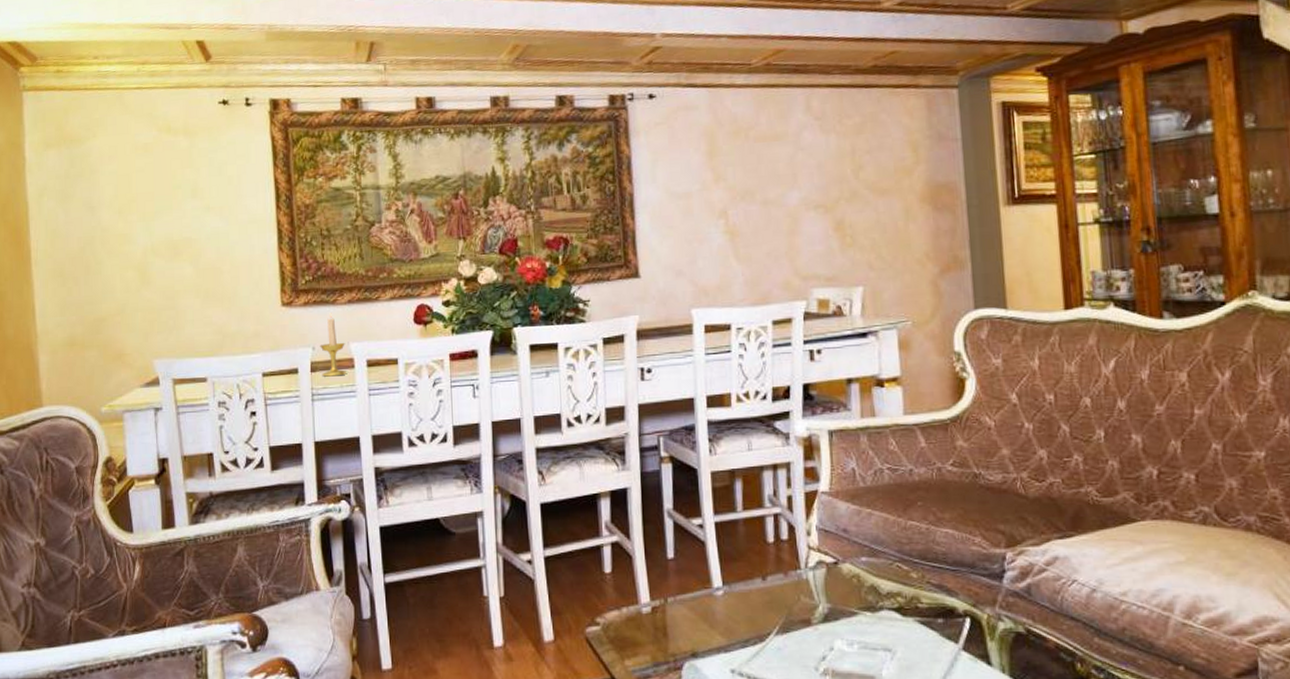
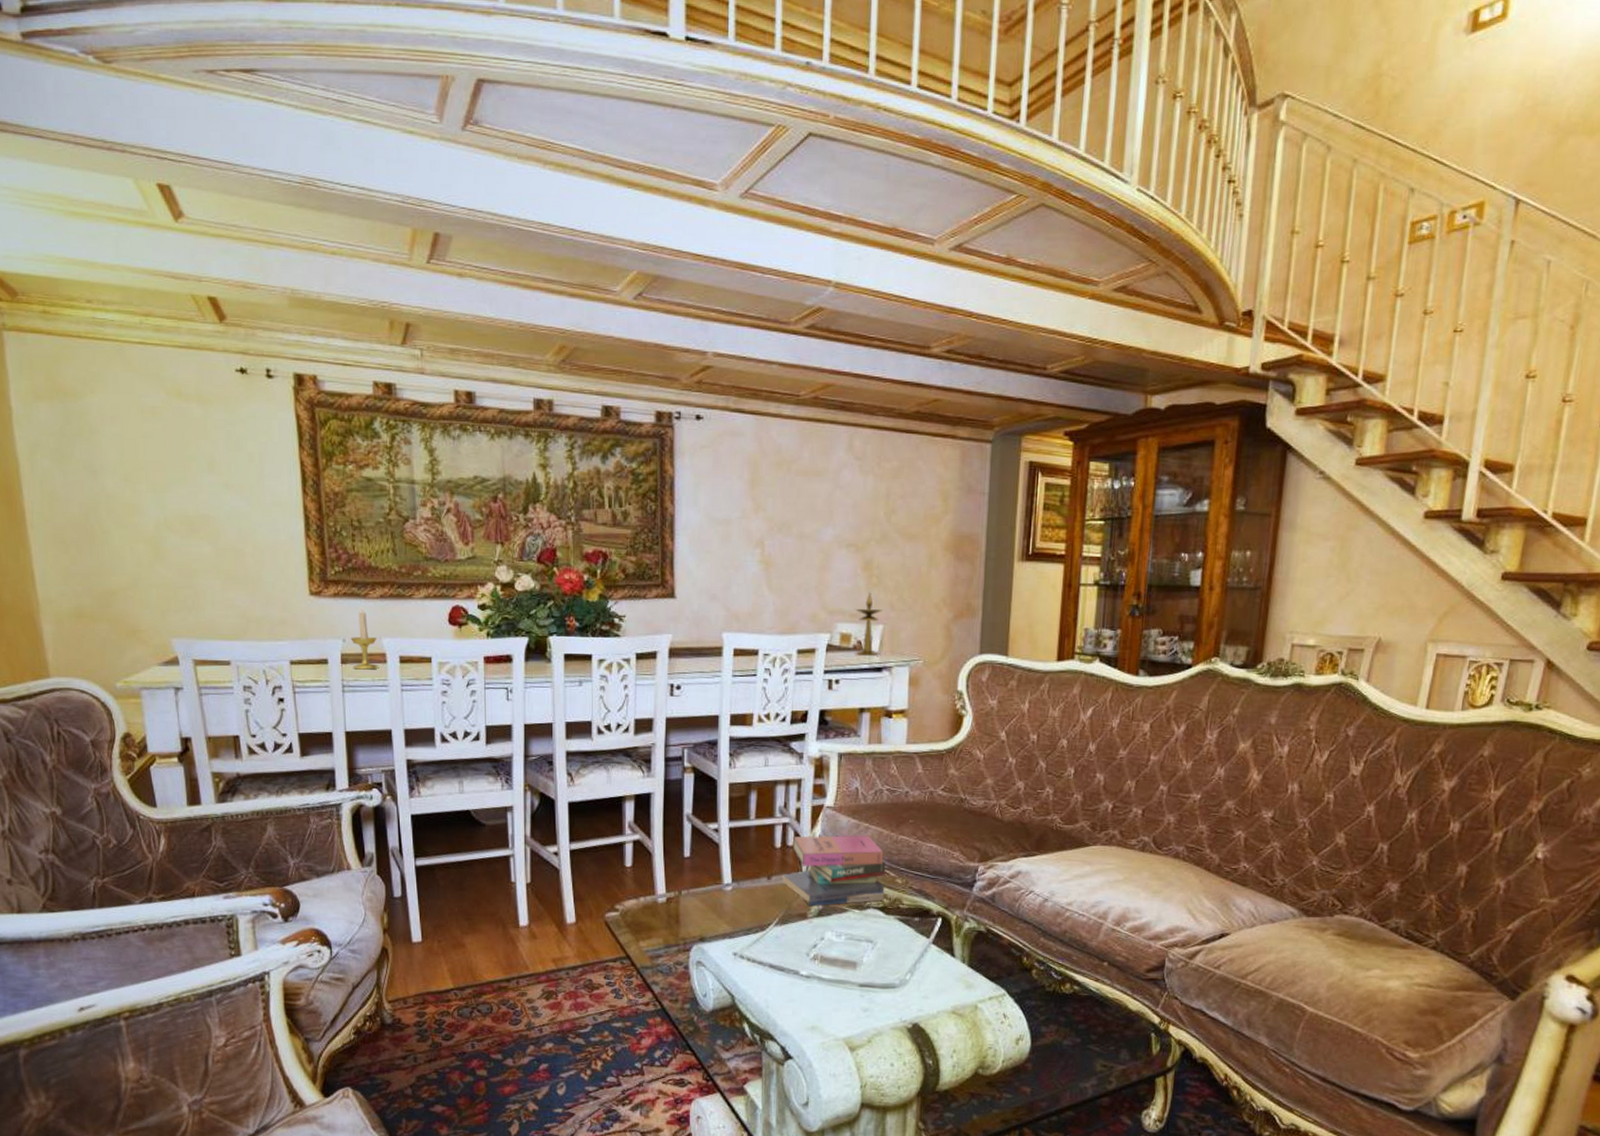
books: none [778,522,899,611] -> present [782,835,886,907]
candlestick: none [830,253,864,323] -> present [853,592,882,657]

